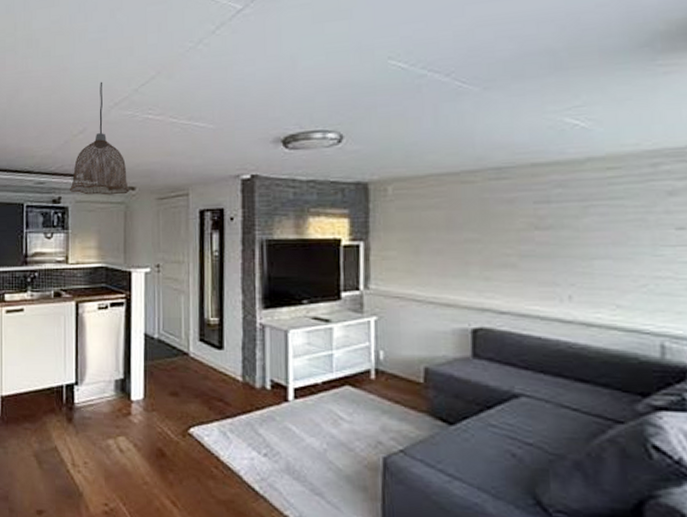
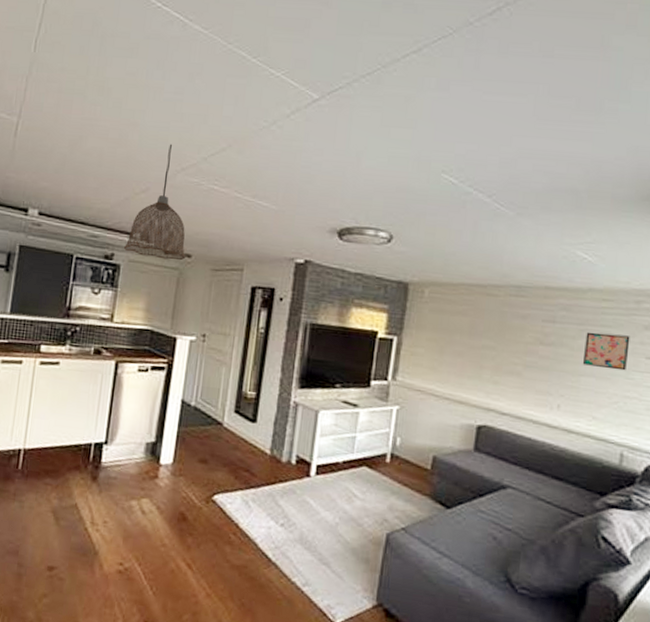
wall art: none [592,206,652,247] -> present [582,332,630,371]

